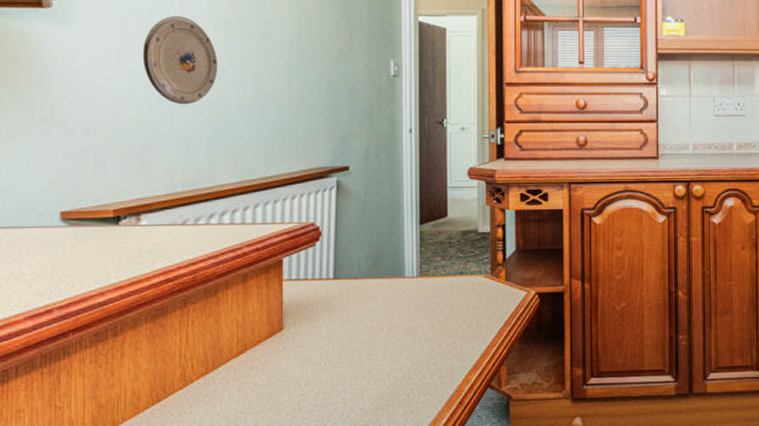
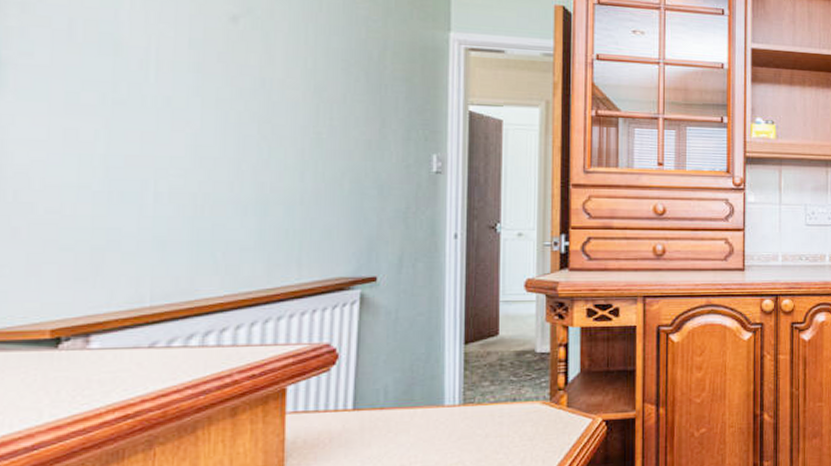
plate: present [142,16,218,105] -> none [100,91,207,201]

